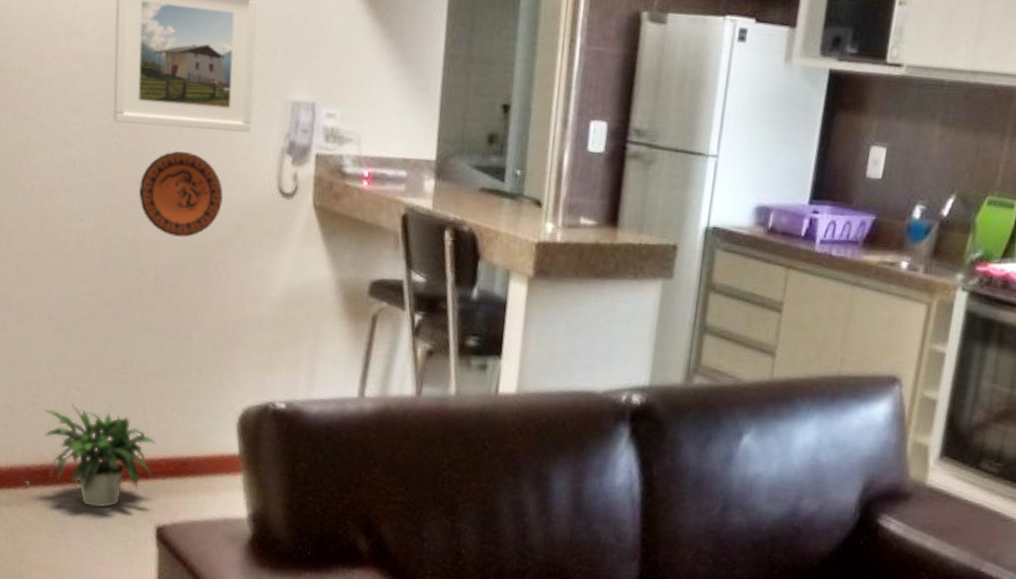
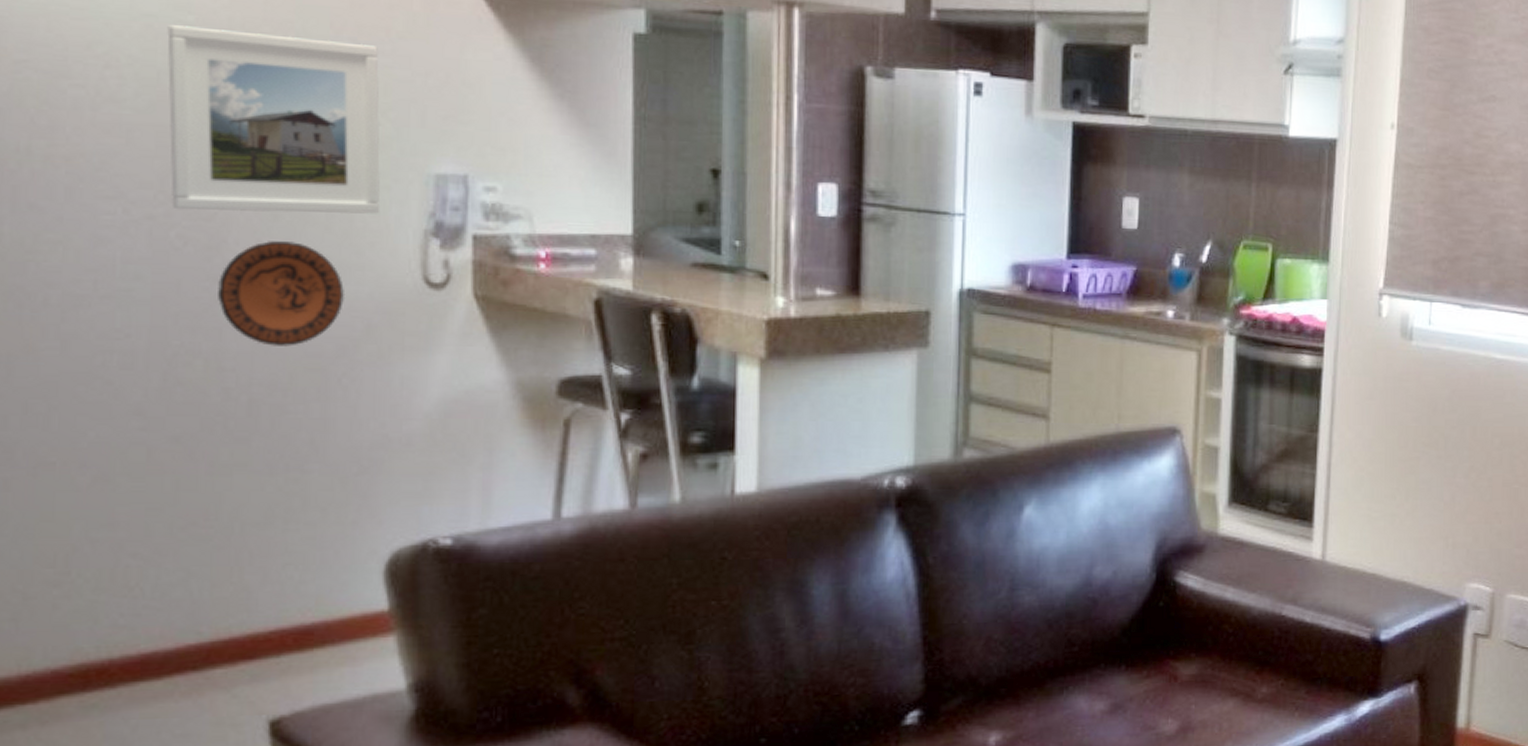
potted plant: present [25,405,157,508] -> none [52,577,263,710]

